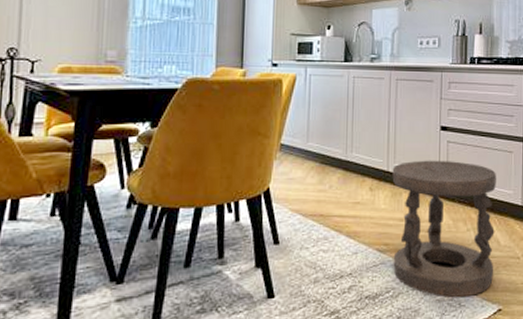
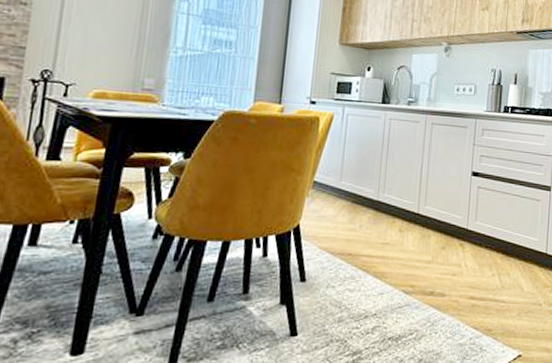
stool: present [392,160,496,298] -> none [418,204,523,342]

